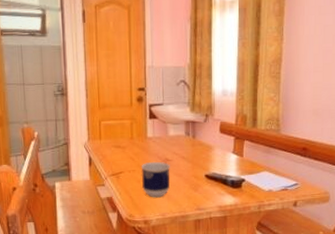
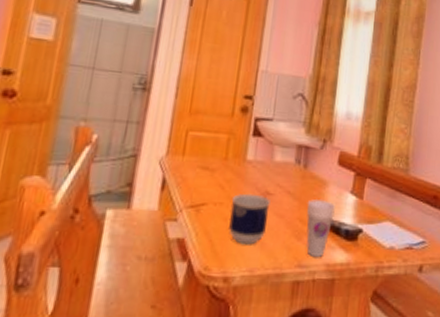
cup: none [198,160,221,203] -> present [306,199,335,258]

